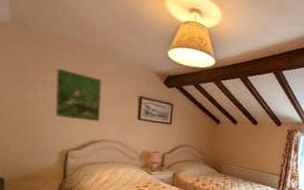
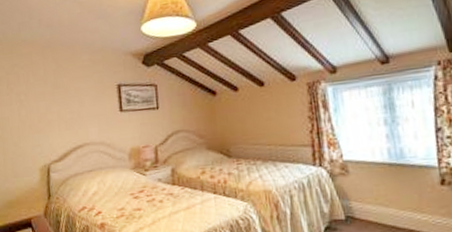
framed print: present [54,68,102,122] -> none [28,73,79,128]

